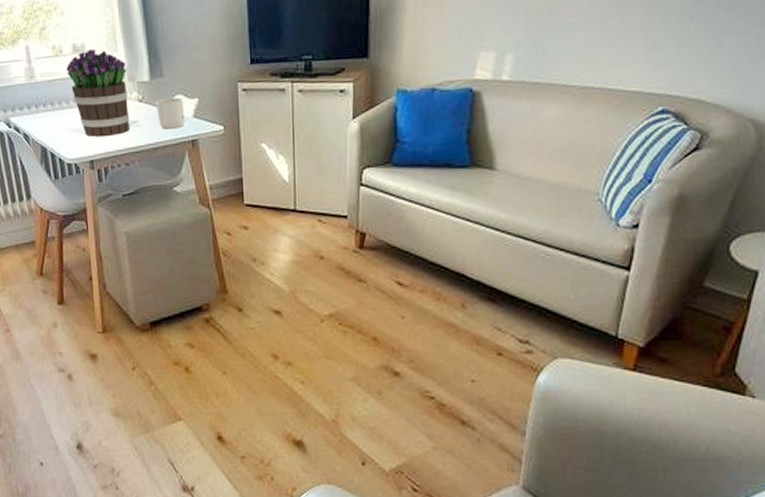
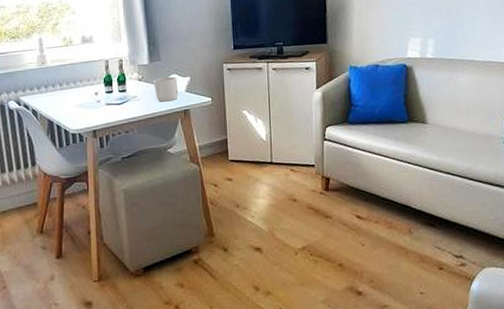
bouquet: present [66,48,130,137] -> none [75,39,131,110]

